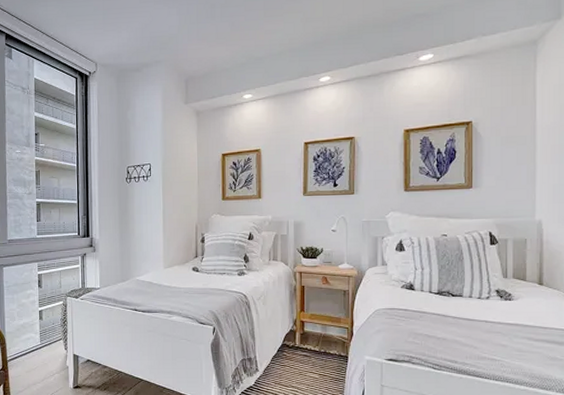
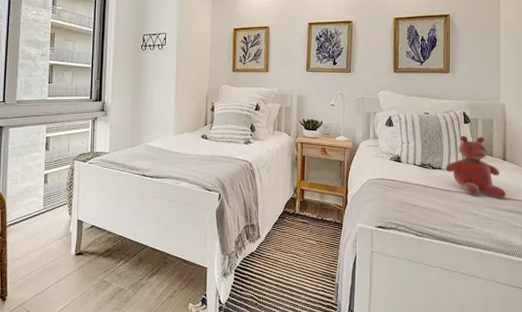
teddy bear: none [467,258,543,327] -> present [445,135,507,198]

